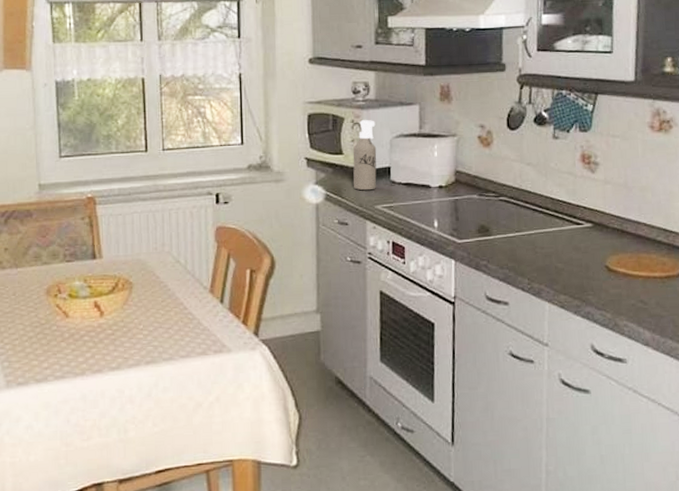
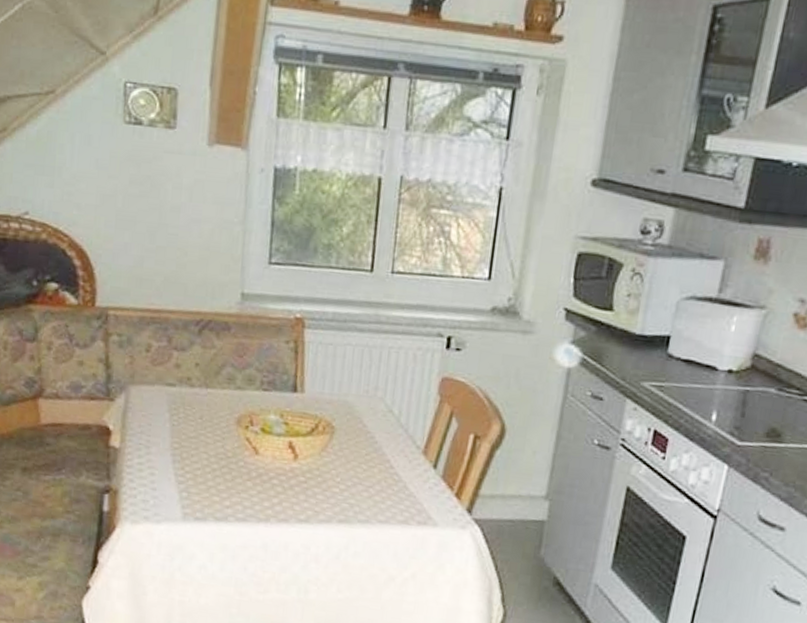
spray bottle: present [353,119,377,191] -> none [618,269,663,362]

